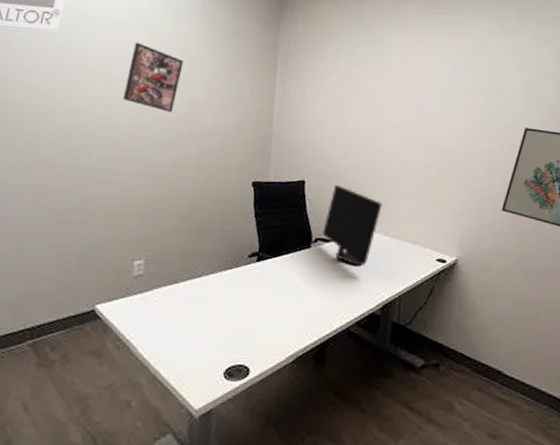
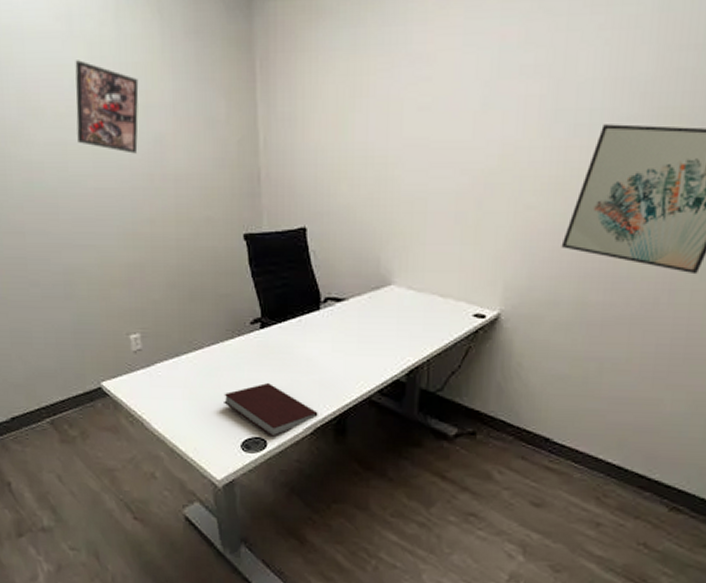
notebook: none [213,312,301,366] -> present [224,383,318,438]
computer monitor: present [322,185,382,267] -> none [332,230,404,328]

